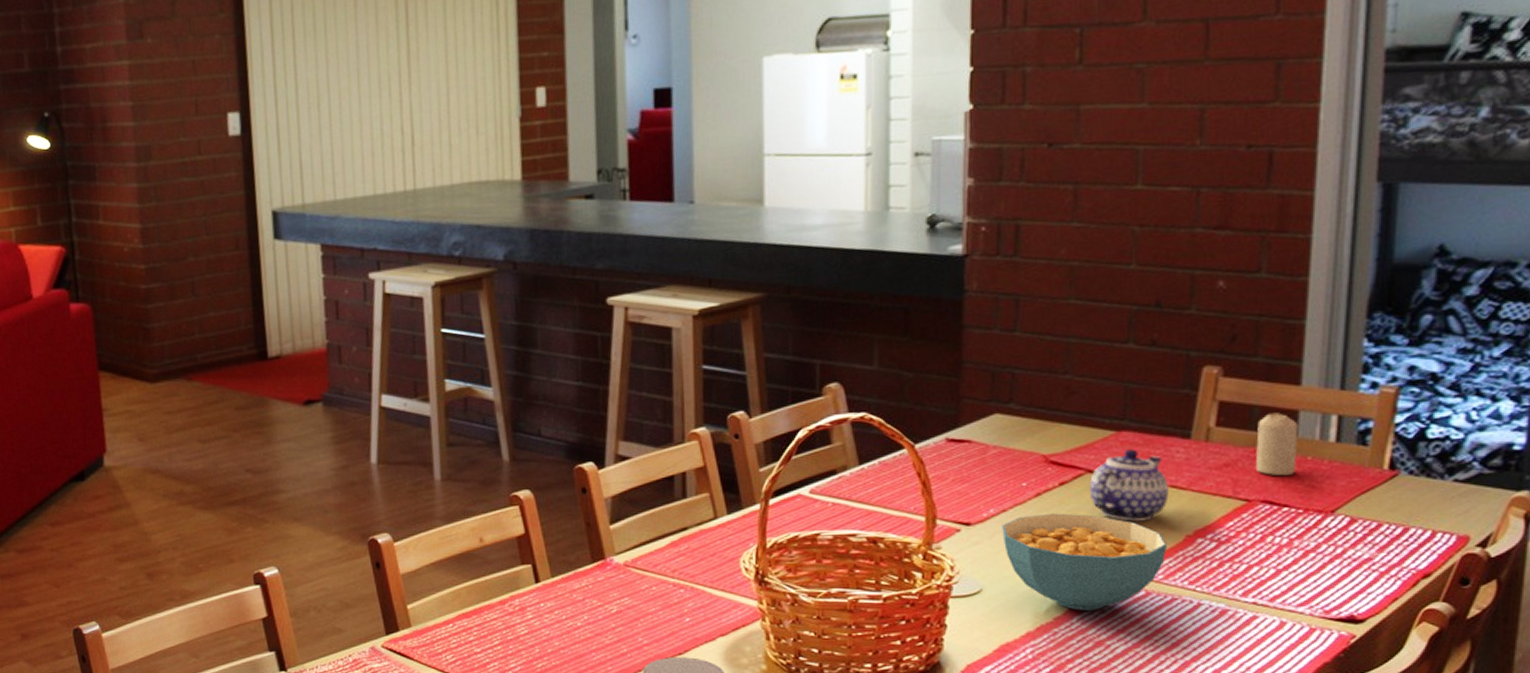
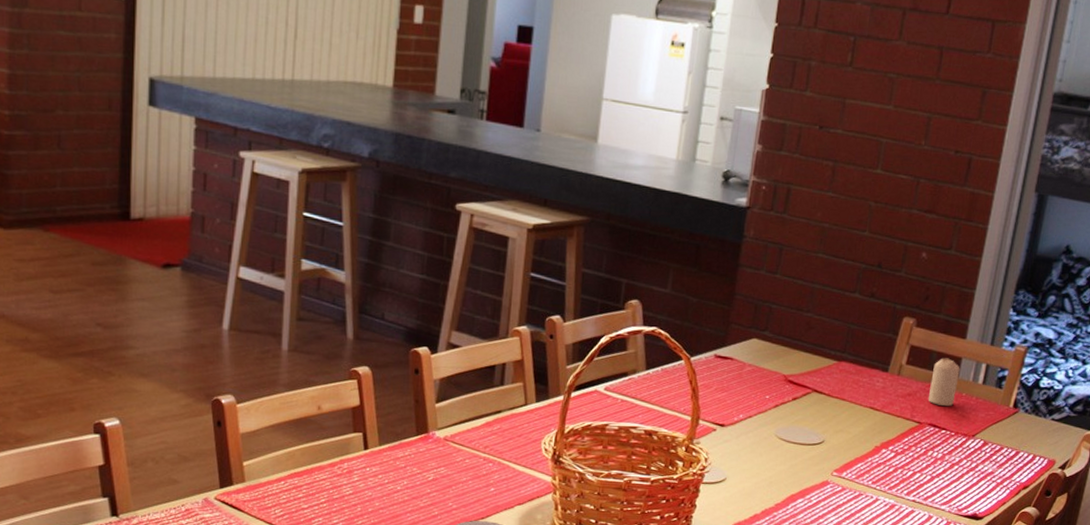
cereal bowl: present [1002,513,1167,611] -> none [746,421,861,500]
teapot: present [1090,449,1169,522] -> none [813,376,869,433]

